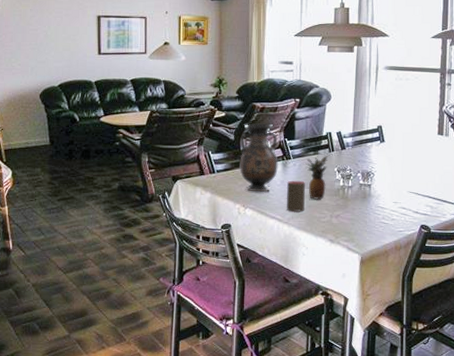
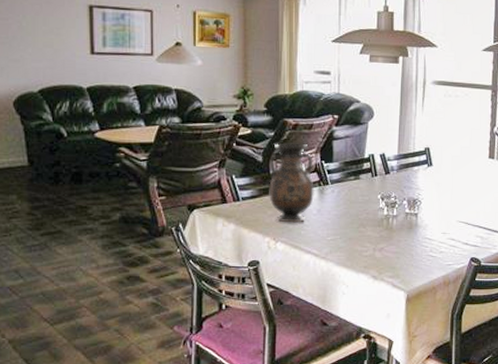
cup: present [286,180,305,213] -> none [323,209,345,246]
fruit: present [305,155,329,200] -> none [345,180,371,231]

